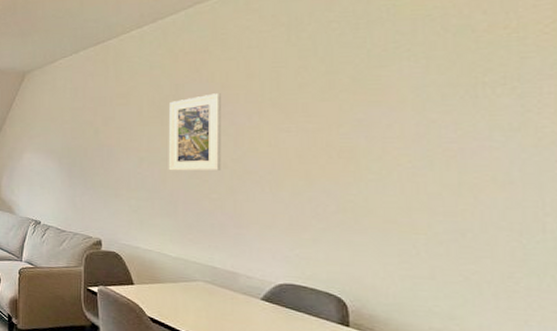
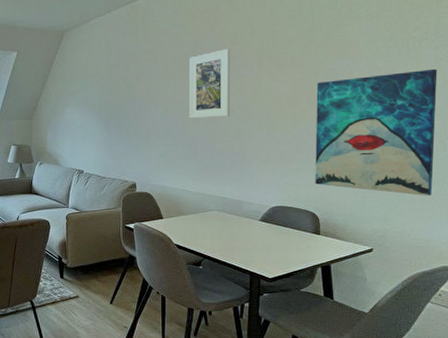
wall art: none [339,122,527,292] -> present [315,68,438,196]

